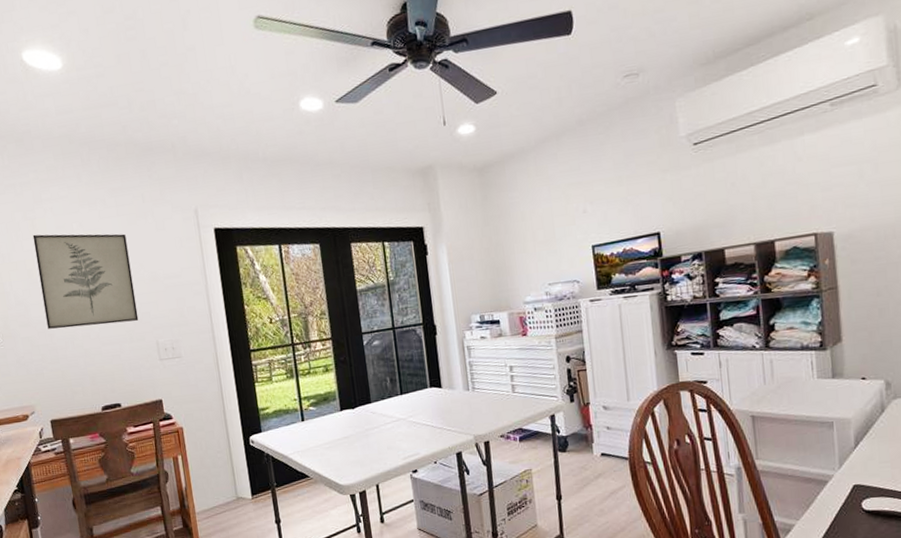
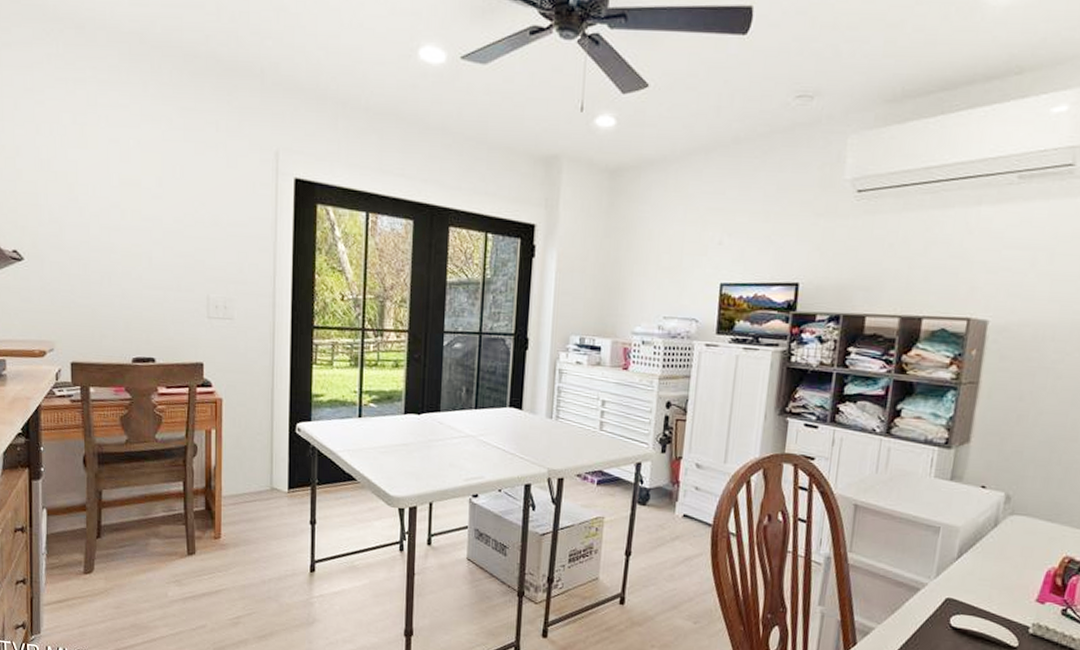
wall art: present [32,233,139,329] -> none [80,143,191,267]

